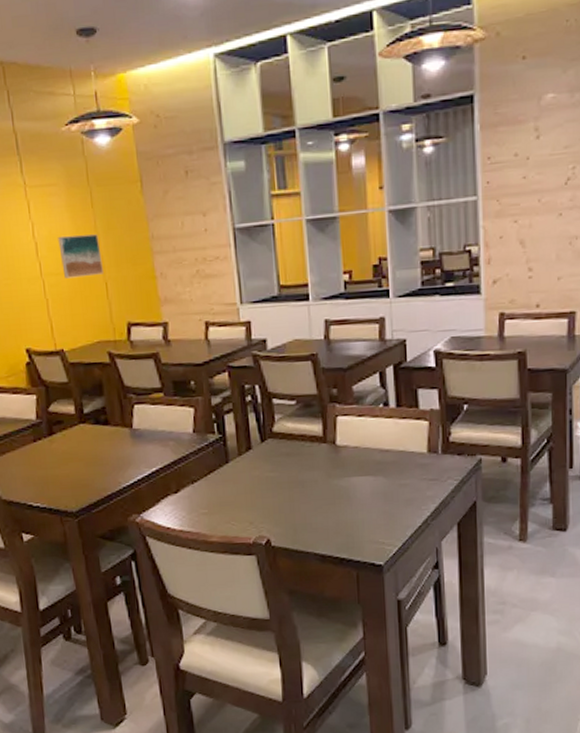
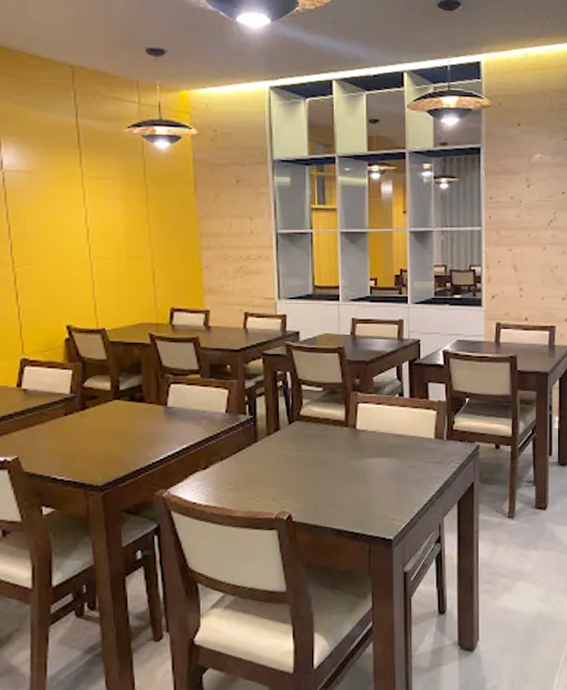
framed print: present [58,234,103,279] -> none [110,225,151,263]

